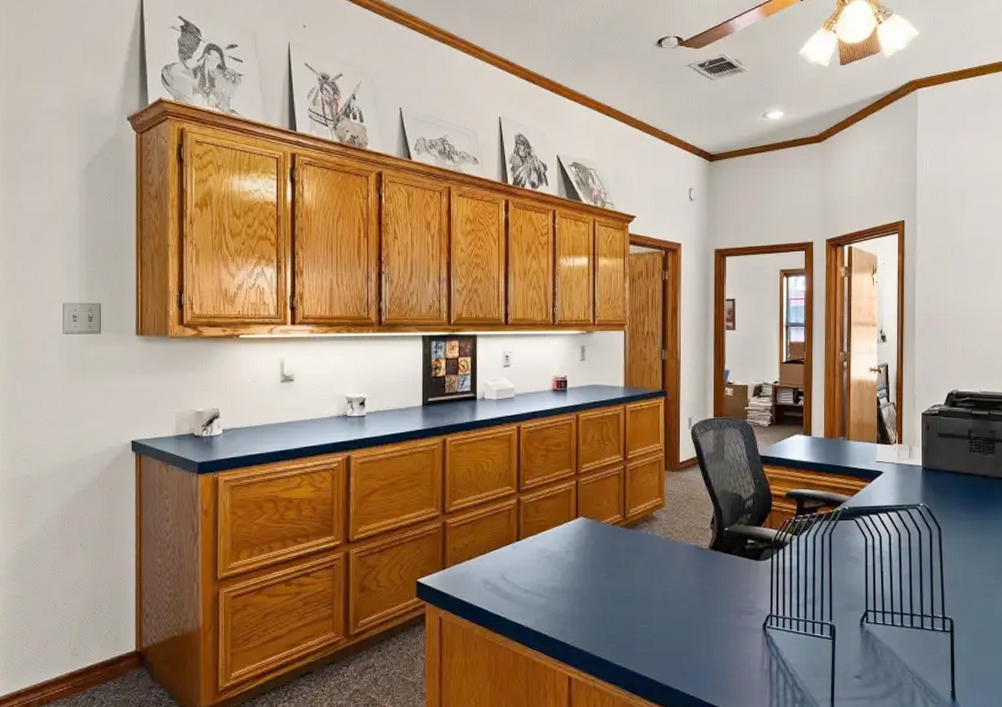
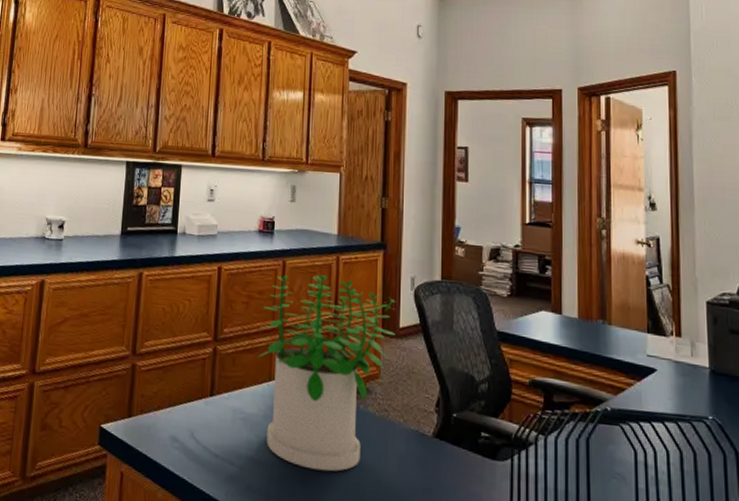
potted plant: none [557,423,676,590] -> present [257,274,396,472]

